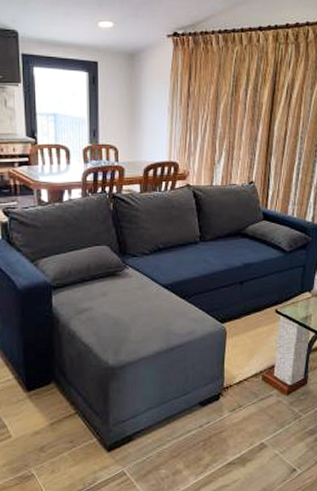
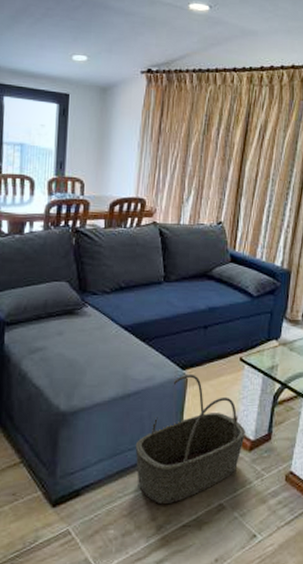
basket: none [180,327,283,446] -> present [135,375,245,505]

